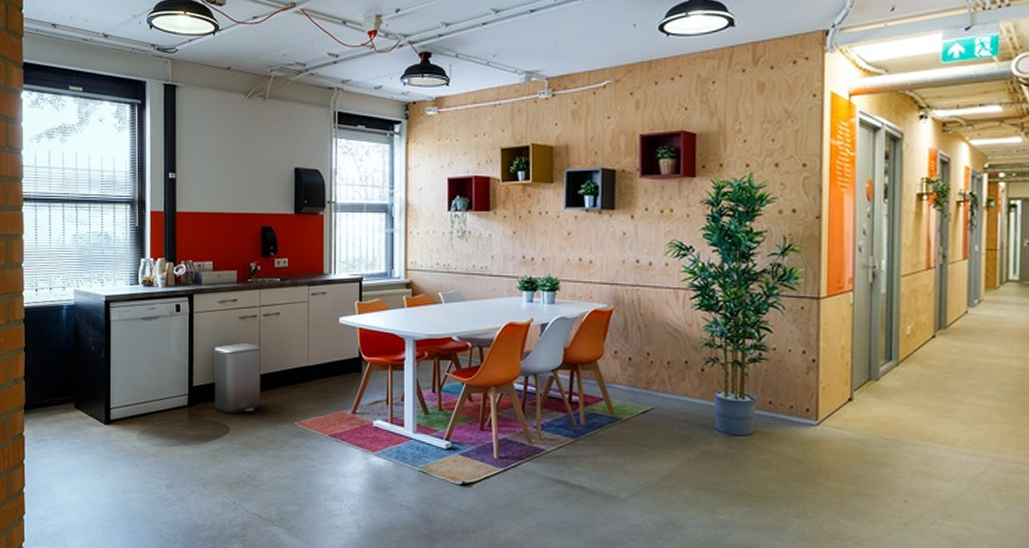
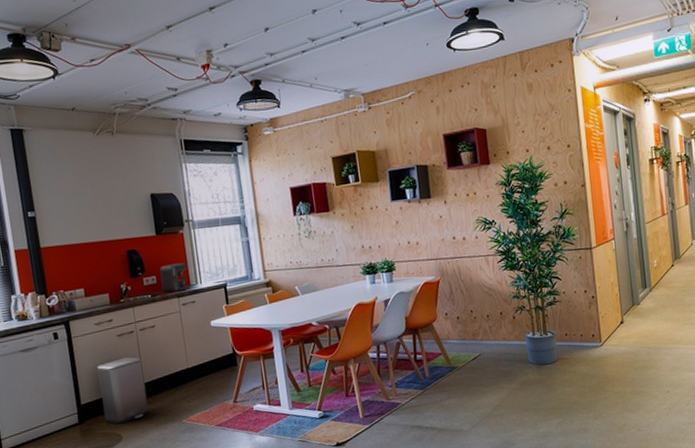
coffee maker: none [292,248,323,279] -> present [160,263,191,293]

